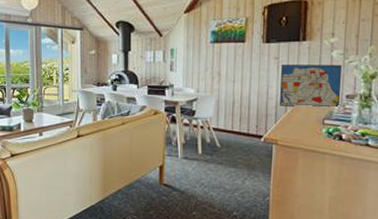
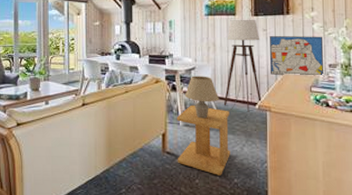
side table: none [174,137,232,208] -> present [176,105,230,176]
table lamp: none [185,107,222,151] -> present [185,76,220,119]
floor lamp: none [226,47,271,145] -> present [223,20,262,112]

